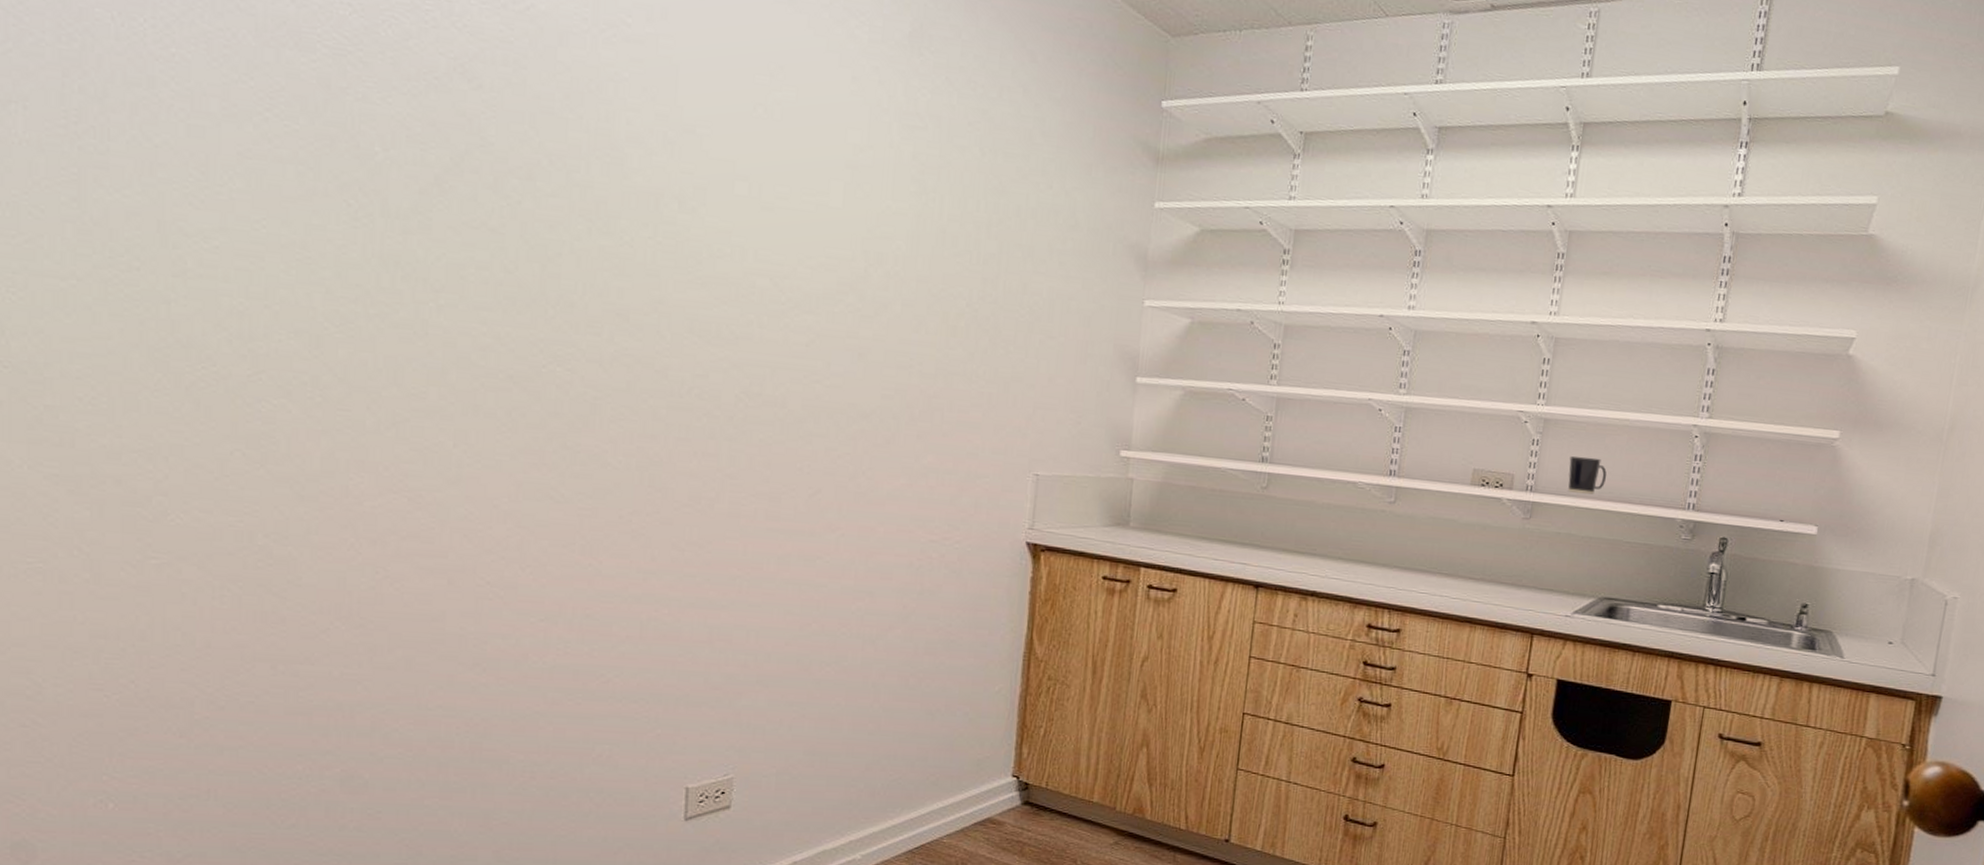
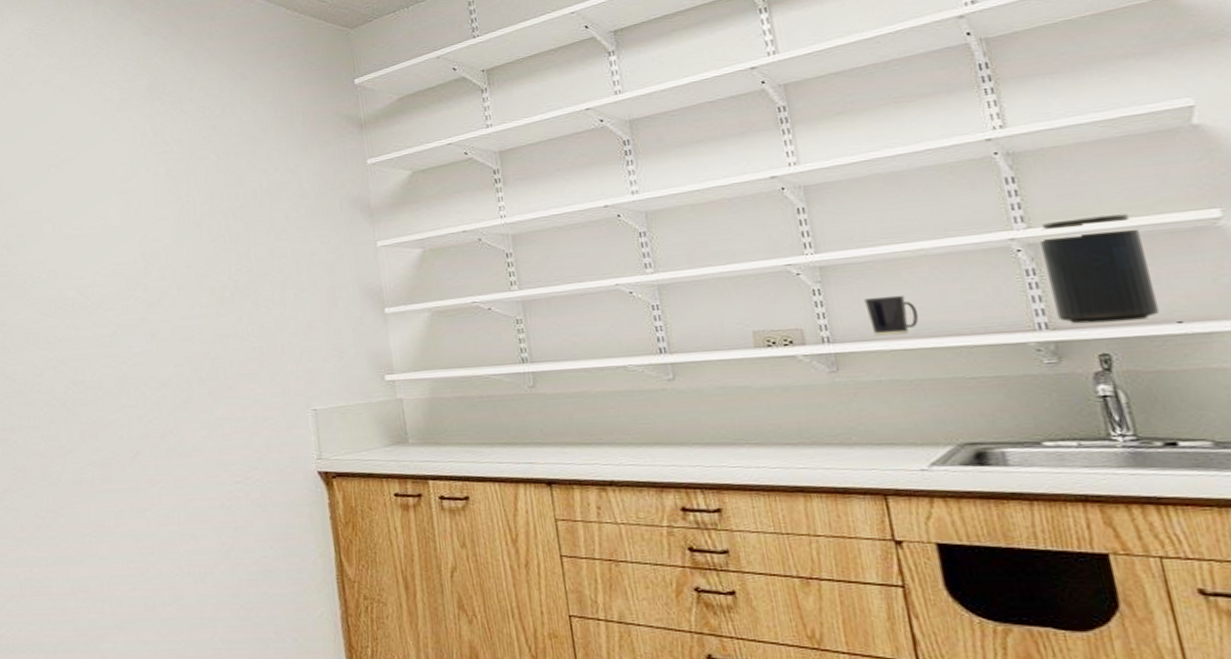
soda can: none [1704,416,1782,514] -> present [1041,214,1160,325]

